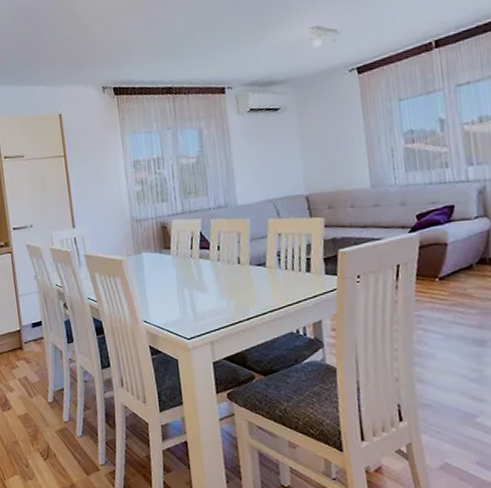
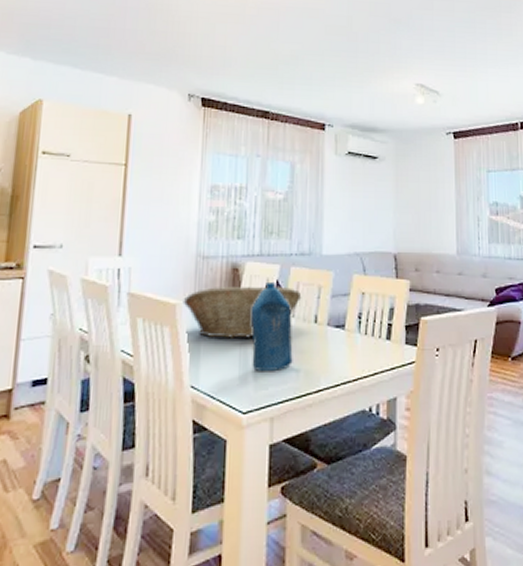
fruit basket: none [126,236,224,283] -> present [183,285,302,338]
bottle: none [181,233,223,306] -> present [250,281,293,371]

